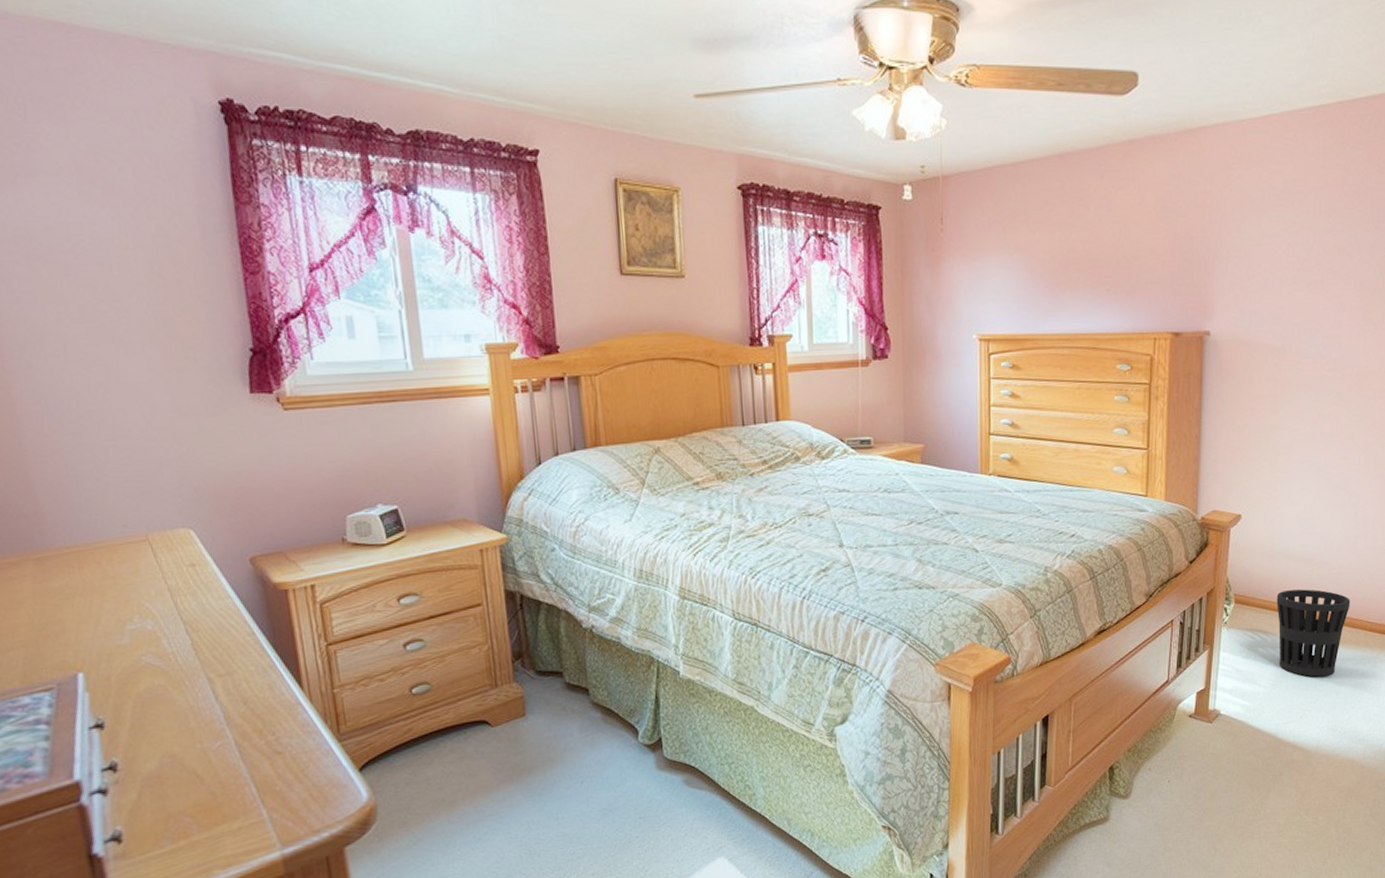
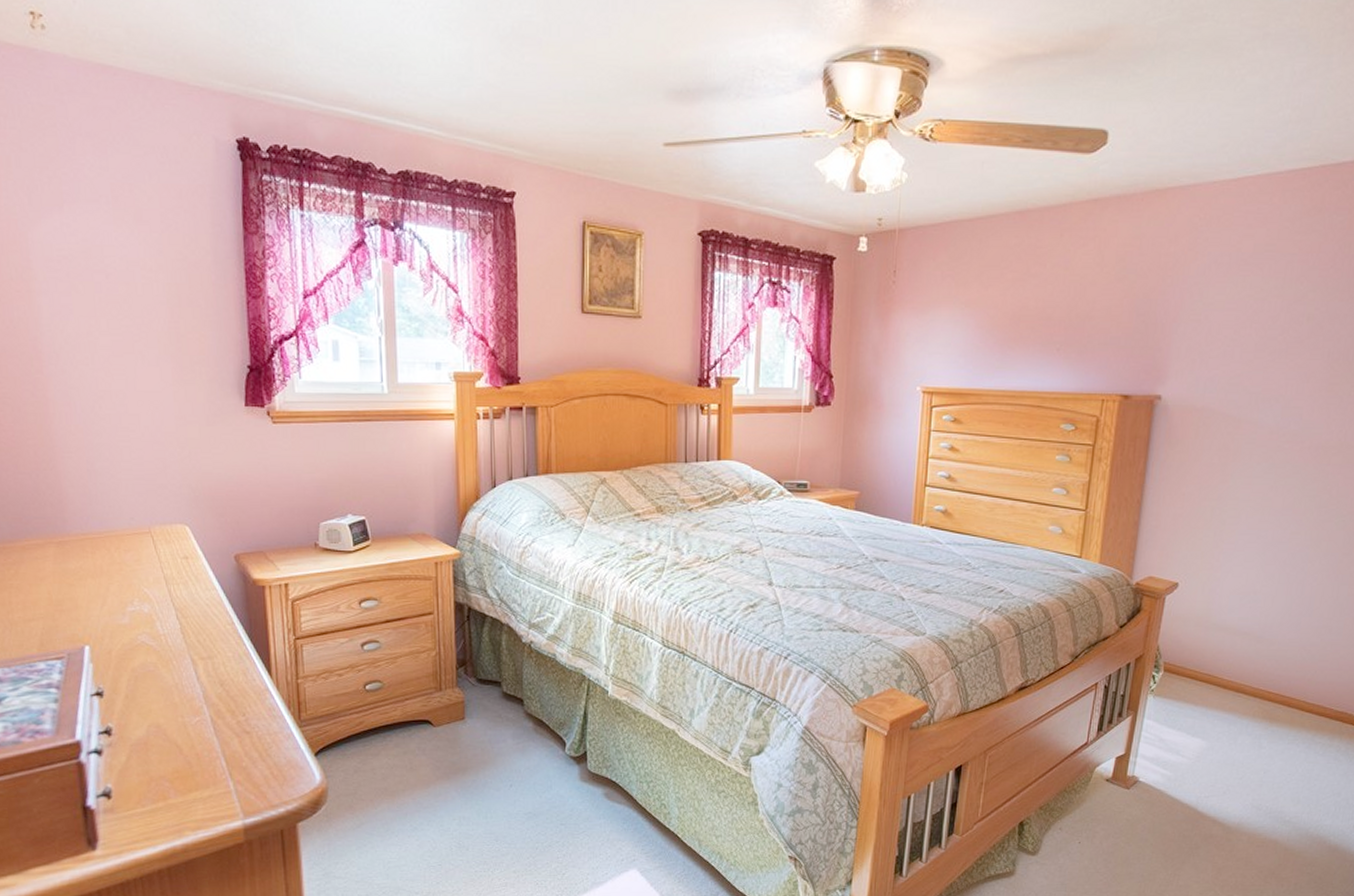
wastebasket: present [1276,589,1351,677] -> none [1206,662,1288,753]

